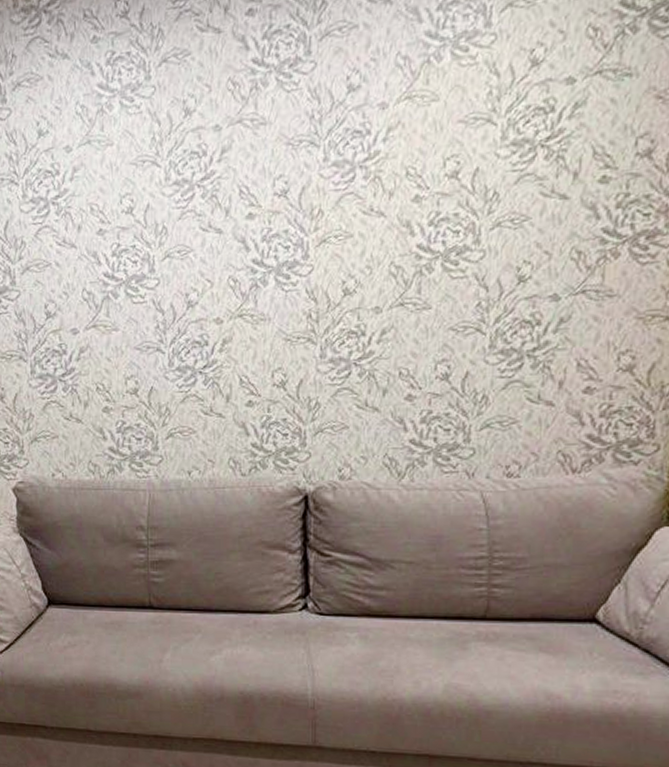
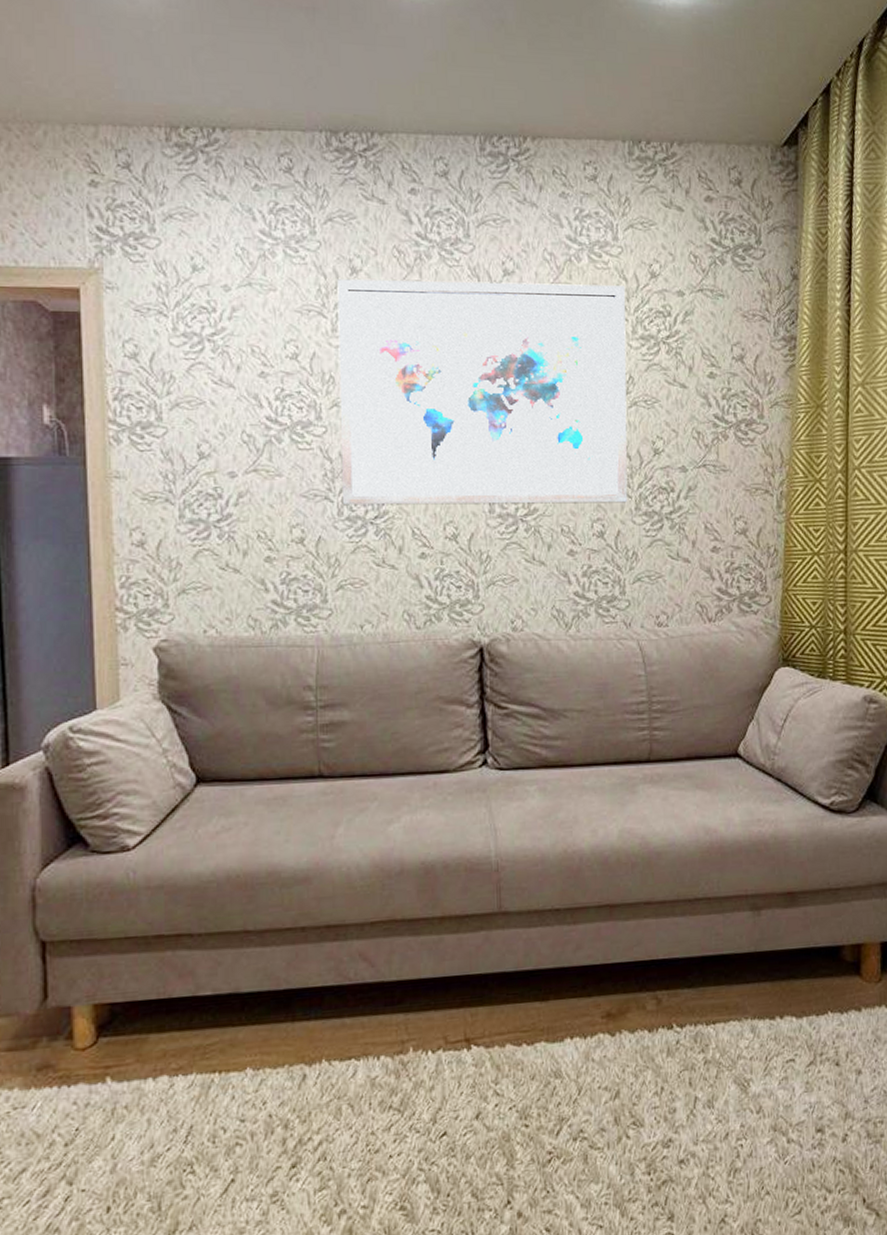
wall art: none [171,82,497,356] -> present [337,279,628,506]

